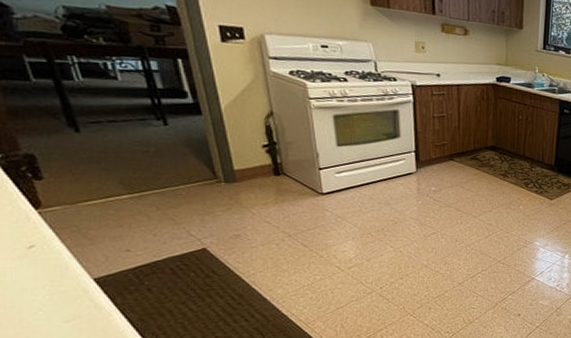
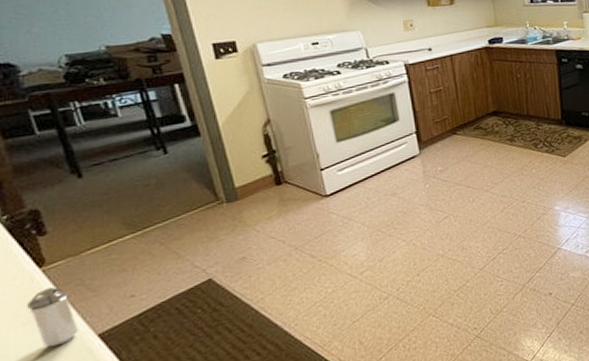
shaker: none [23,229,74,282] -> present [27,287,78,348]

